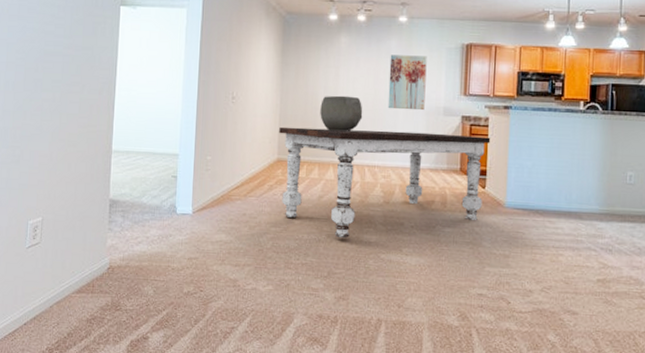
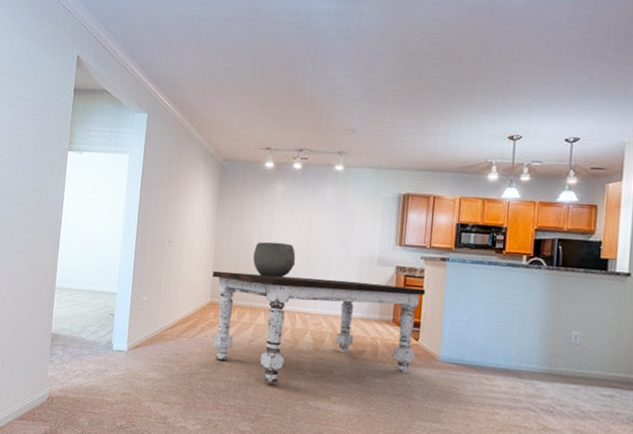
wall art: present [387,55,427,111] -> none [320,203,363,260]

